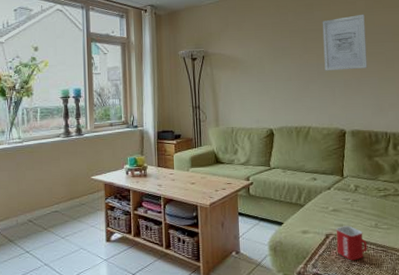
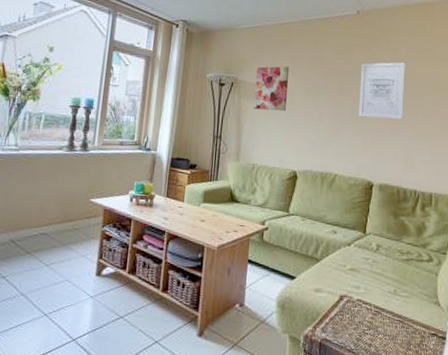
wall art: none [224,34,256,77] -> present [253,66,290,112]
mug: present [336,225,367,261] -> none [350,288,383,329]

